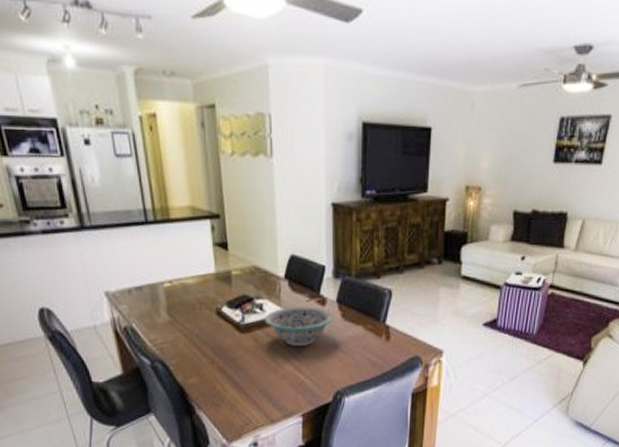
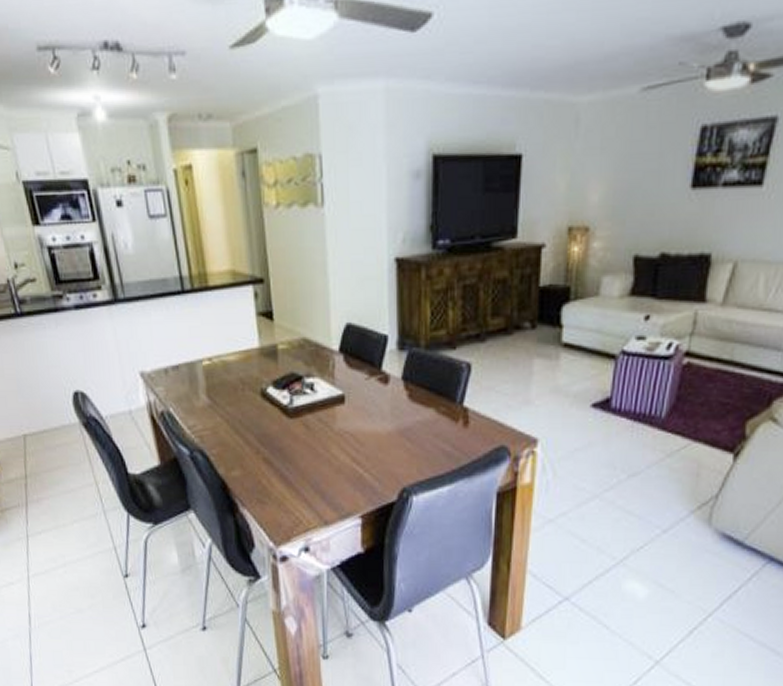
decorative bowl: present [265,307,334,346] -> none [316,386,399,433]

